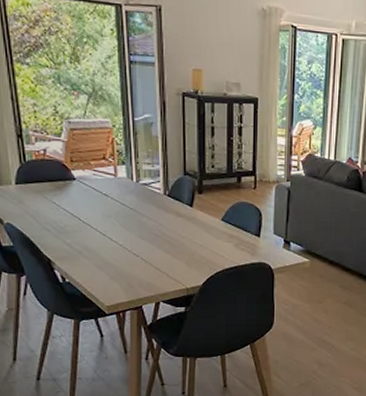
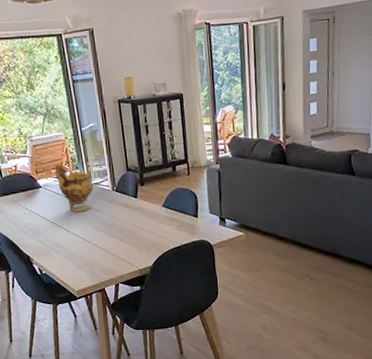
vase: none [95,153,141,214] -> present [55,163,94,212]

